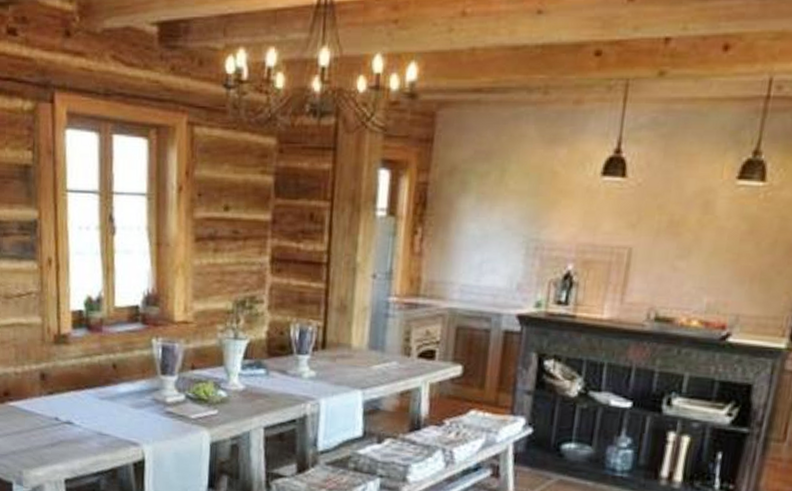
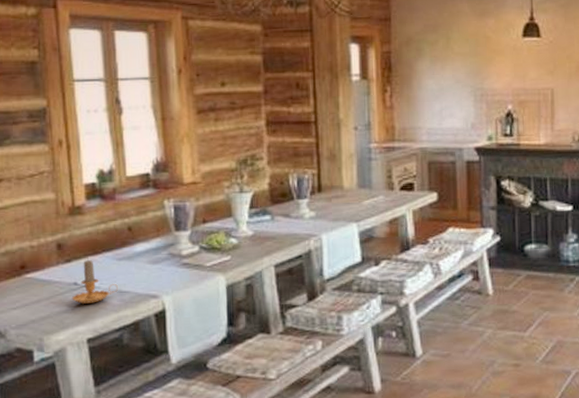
candle: none [51,393,98,443] -> present [71,258,118,304]

